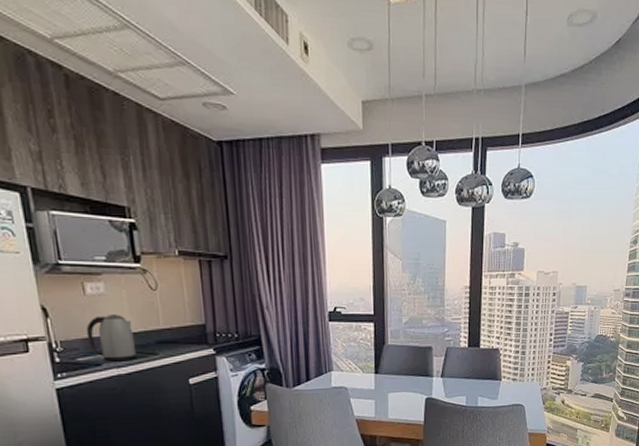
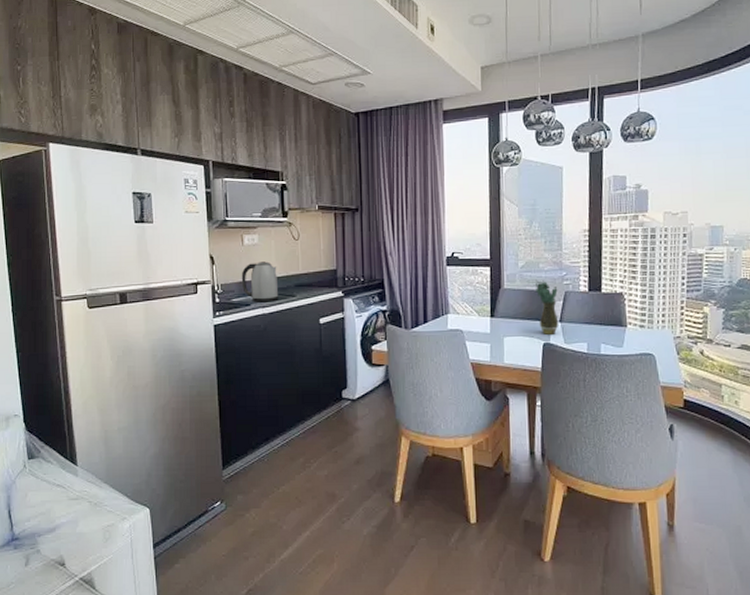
vase: none [419,335,441,390] -> present [535,279,559,335]

